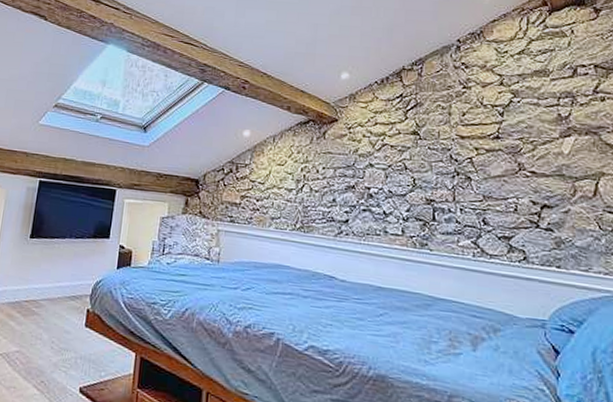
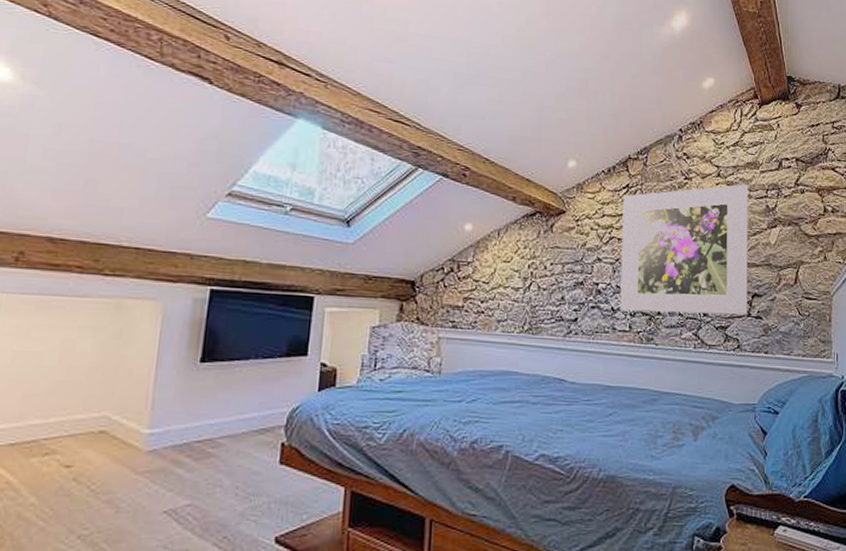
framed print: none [392,92,536,226] -> present [620,184,748,315]

